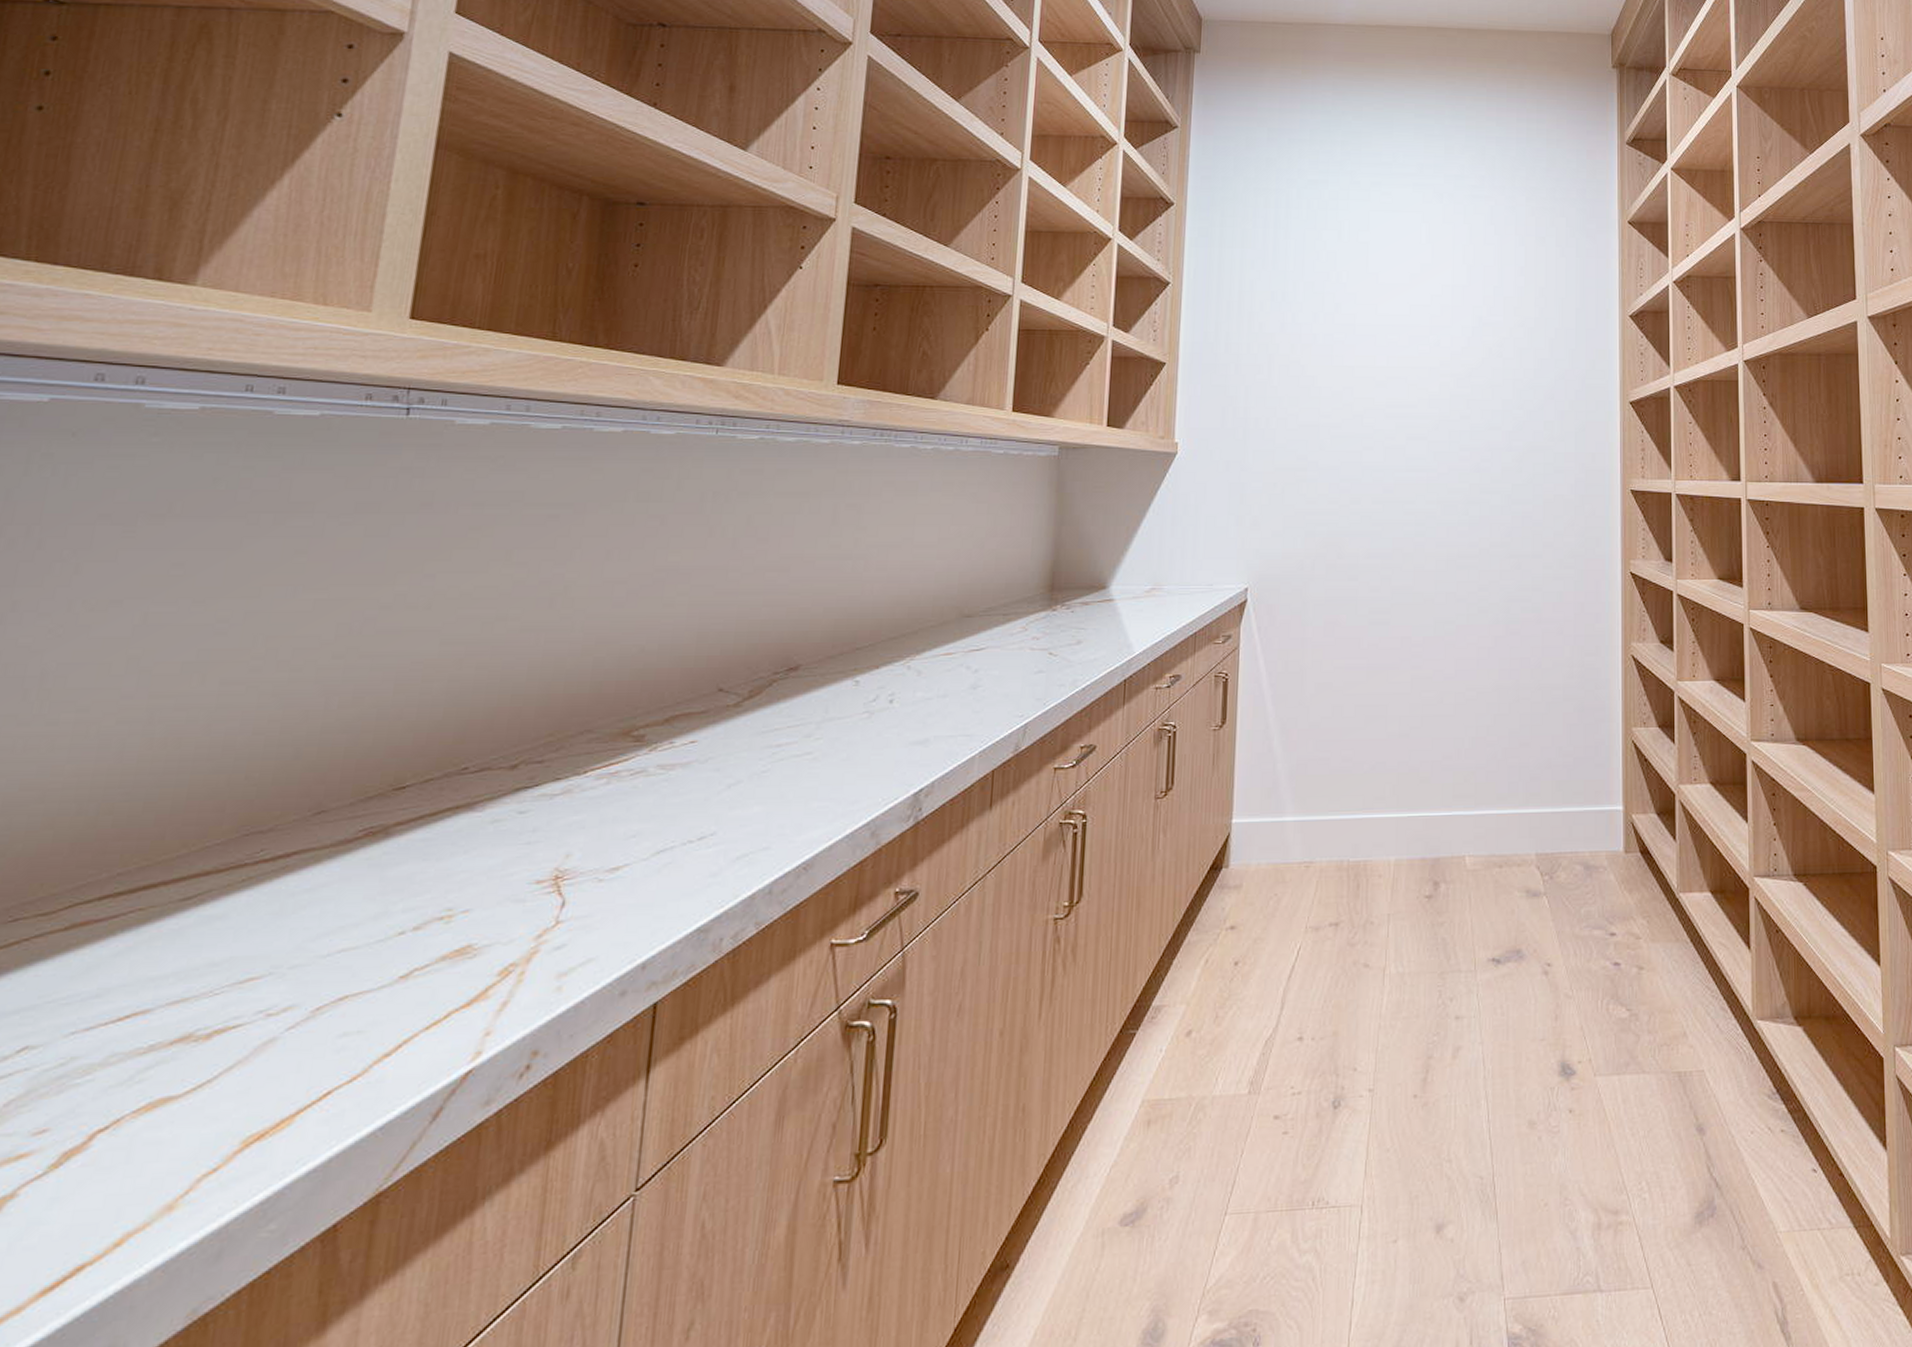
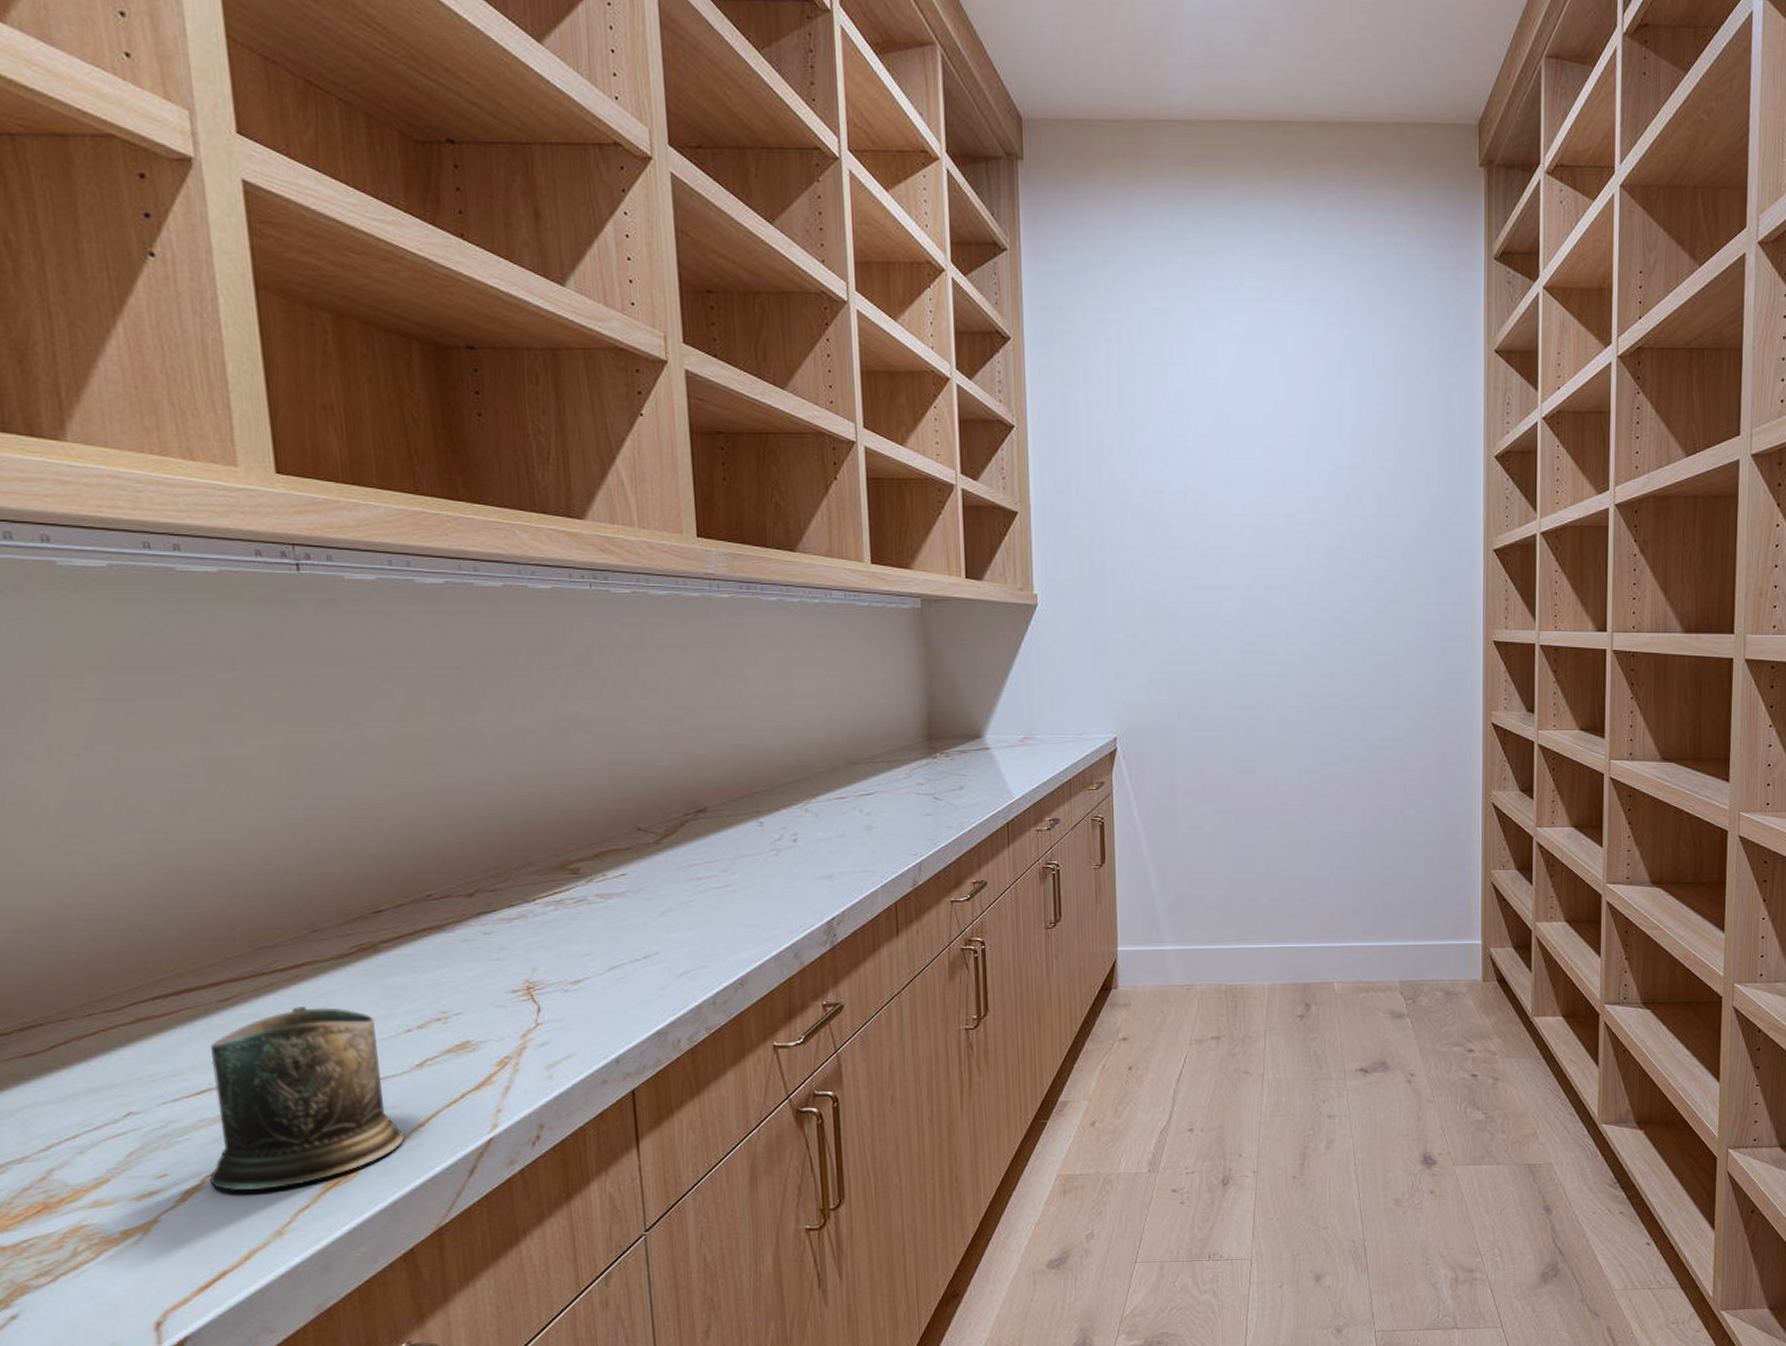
mug: none [99,905,365,1151] -> present [209,1007,405,1191]

